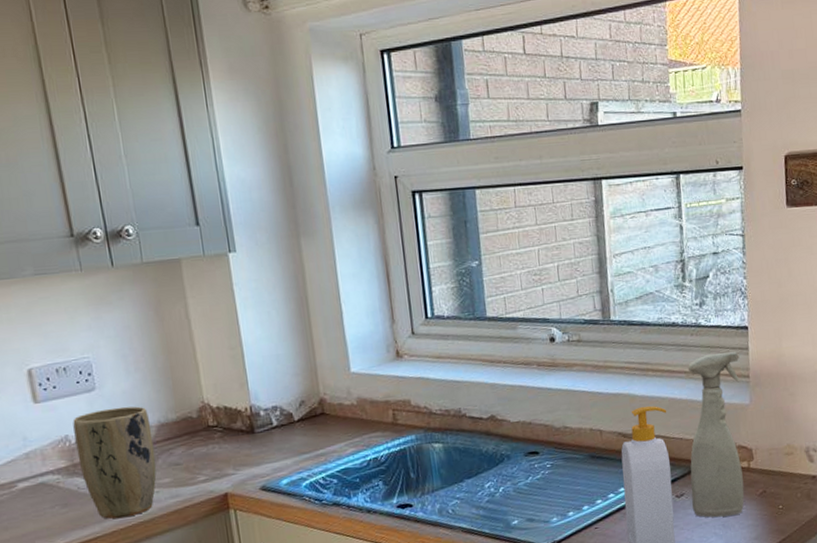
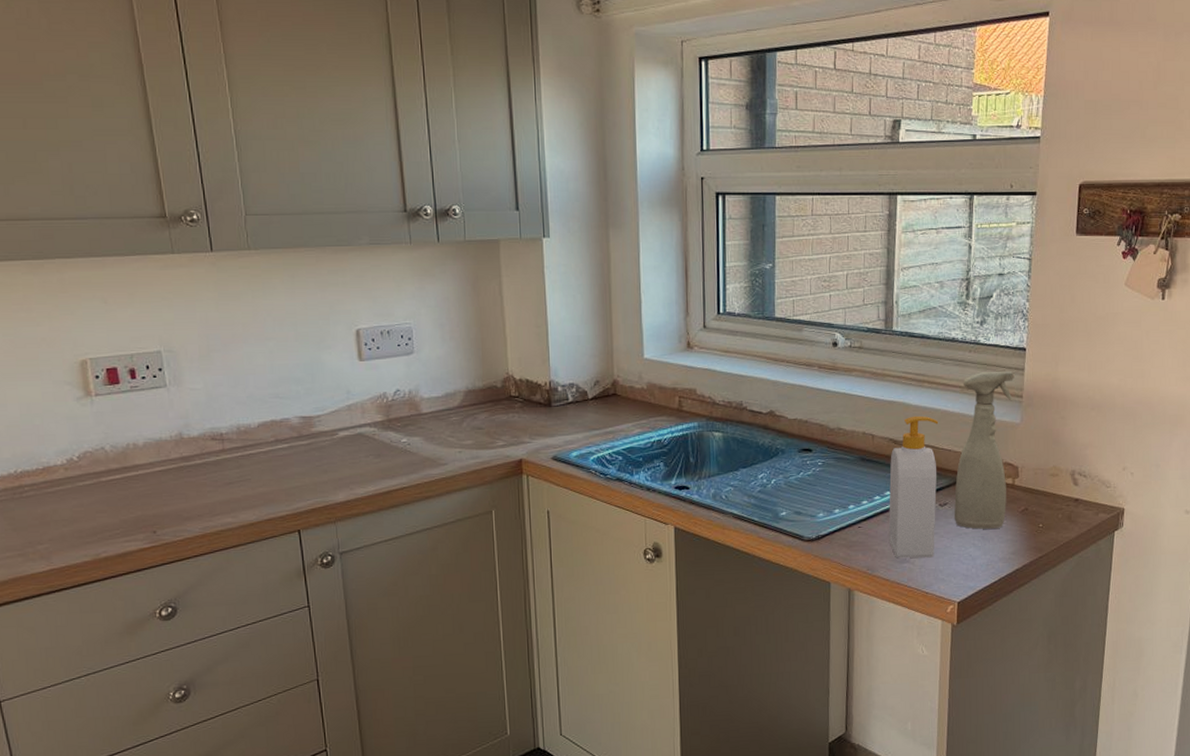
plant pot: present [73,406,157,519] -> none [391,371,461,473]

